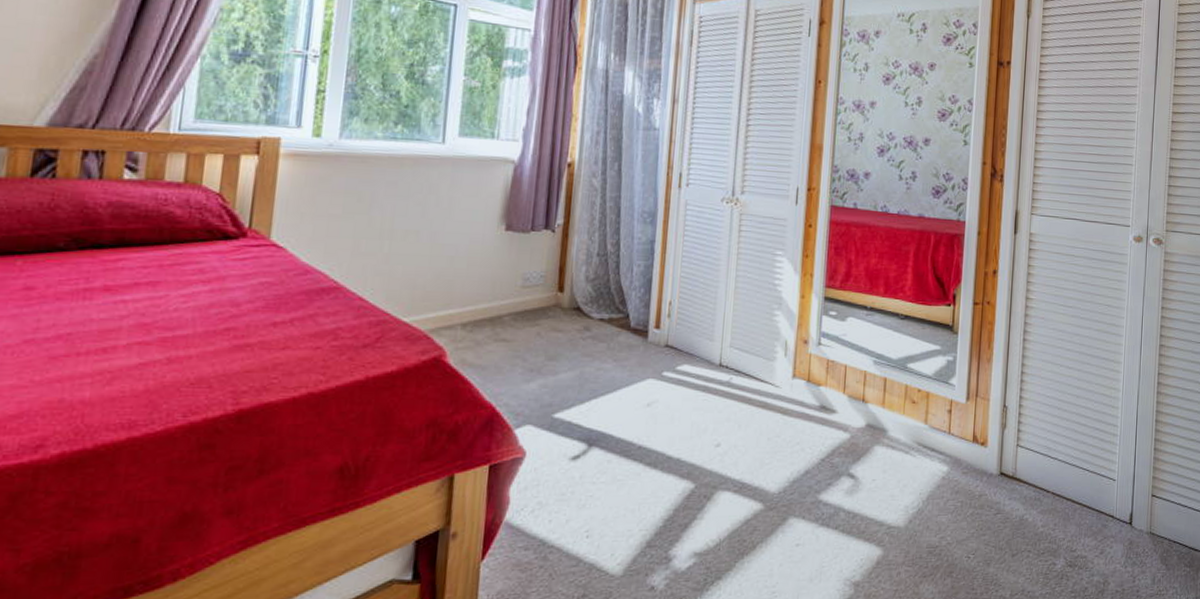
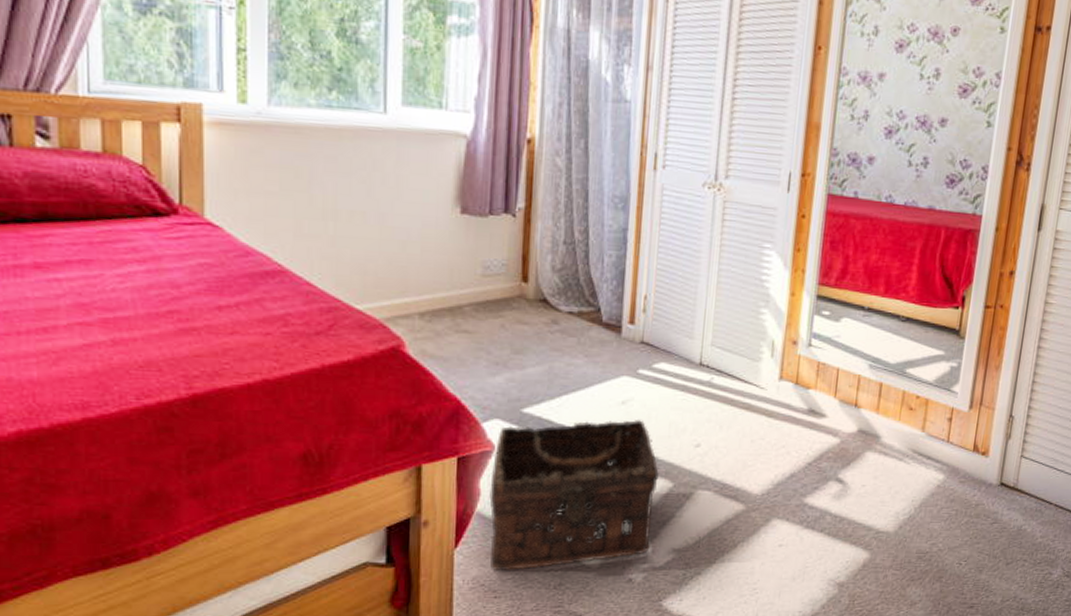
basket: none [515,420,682,584] -> present [489,419,659,572]

